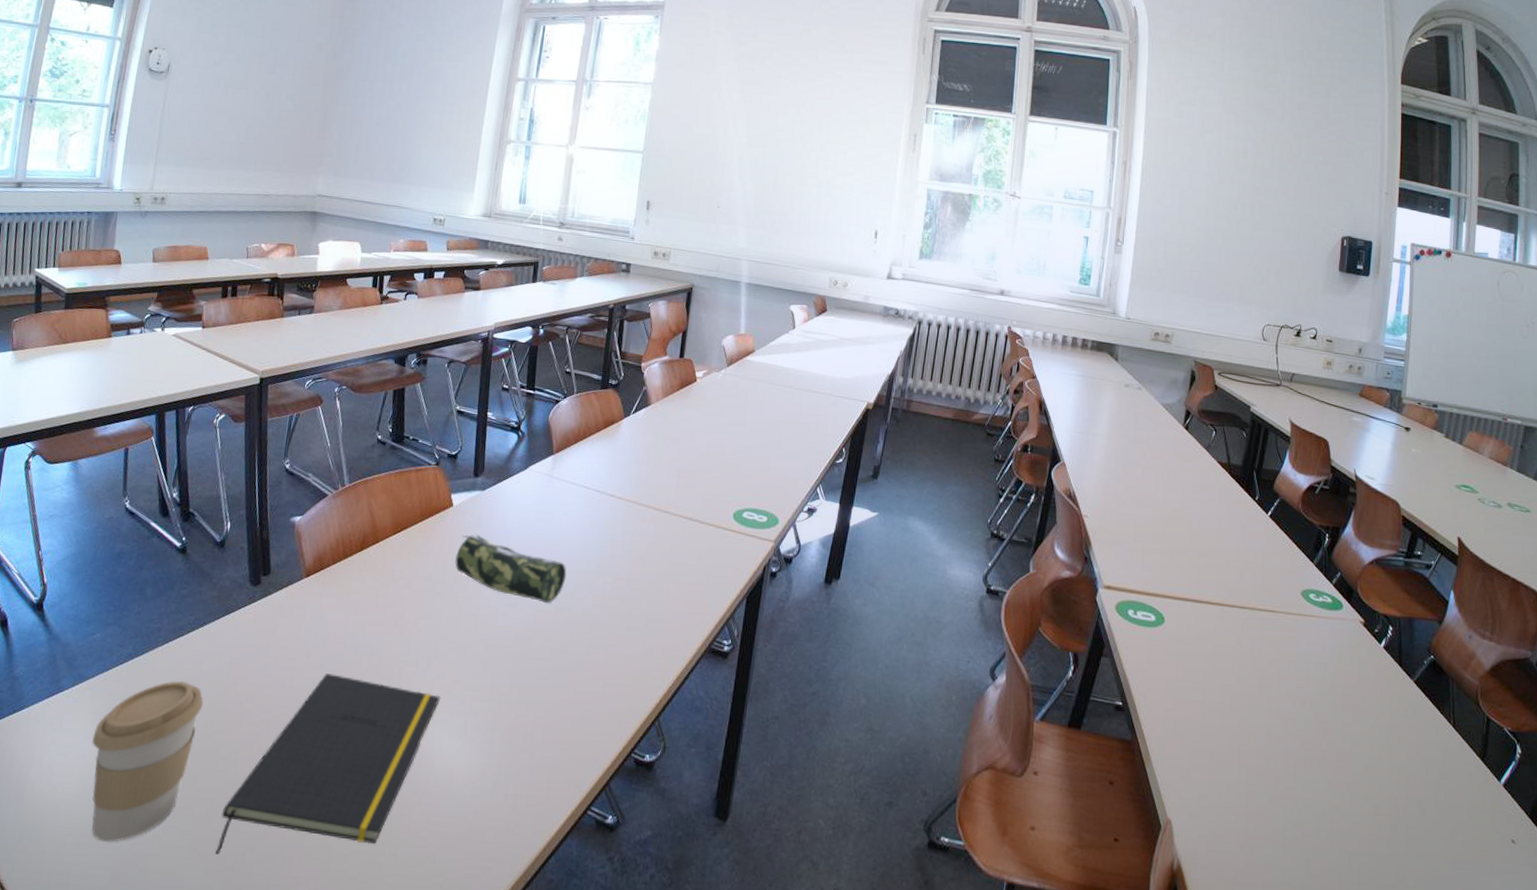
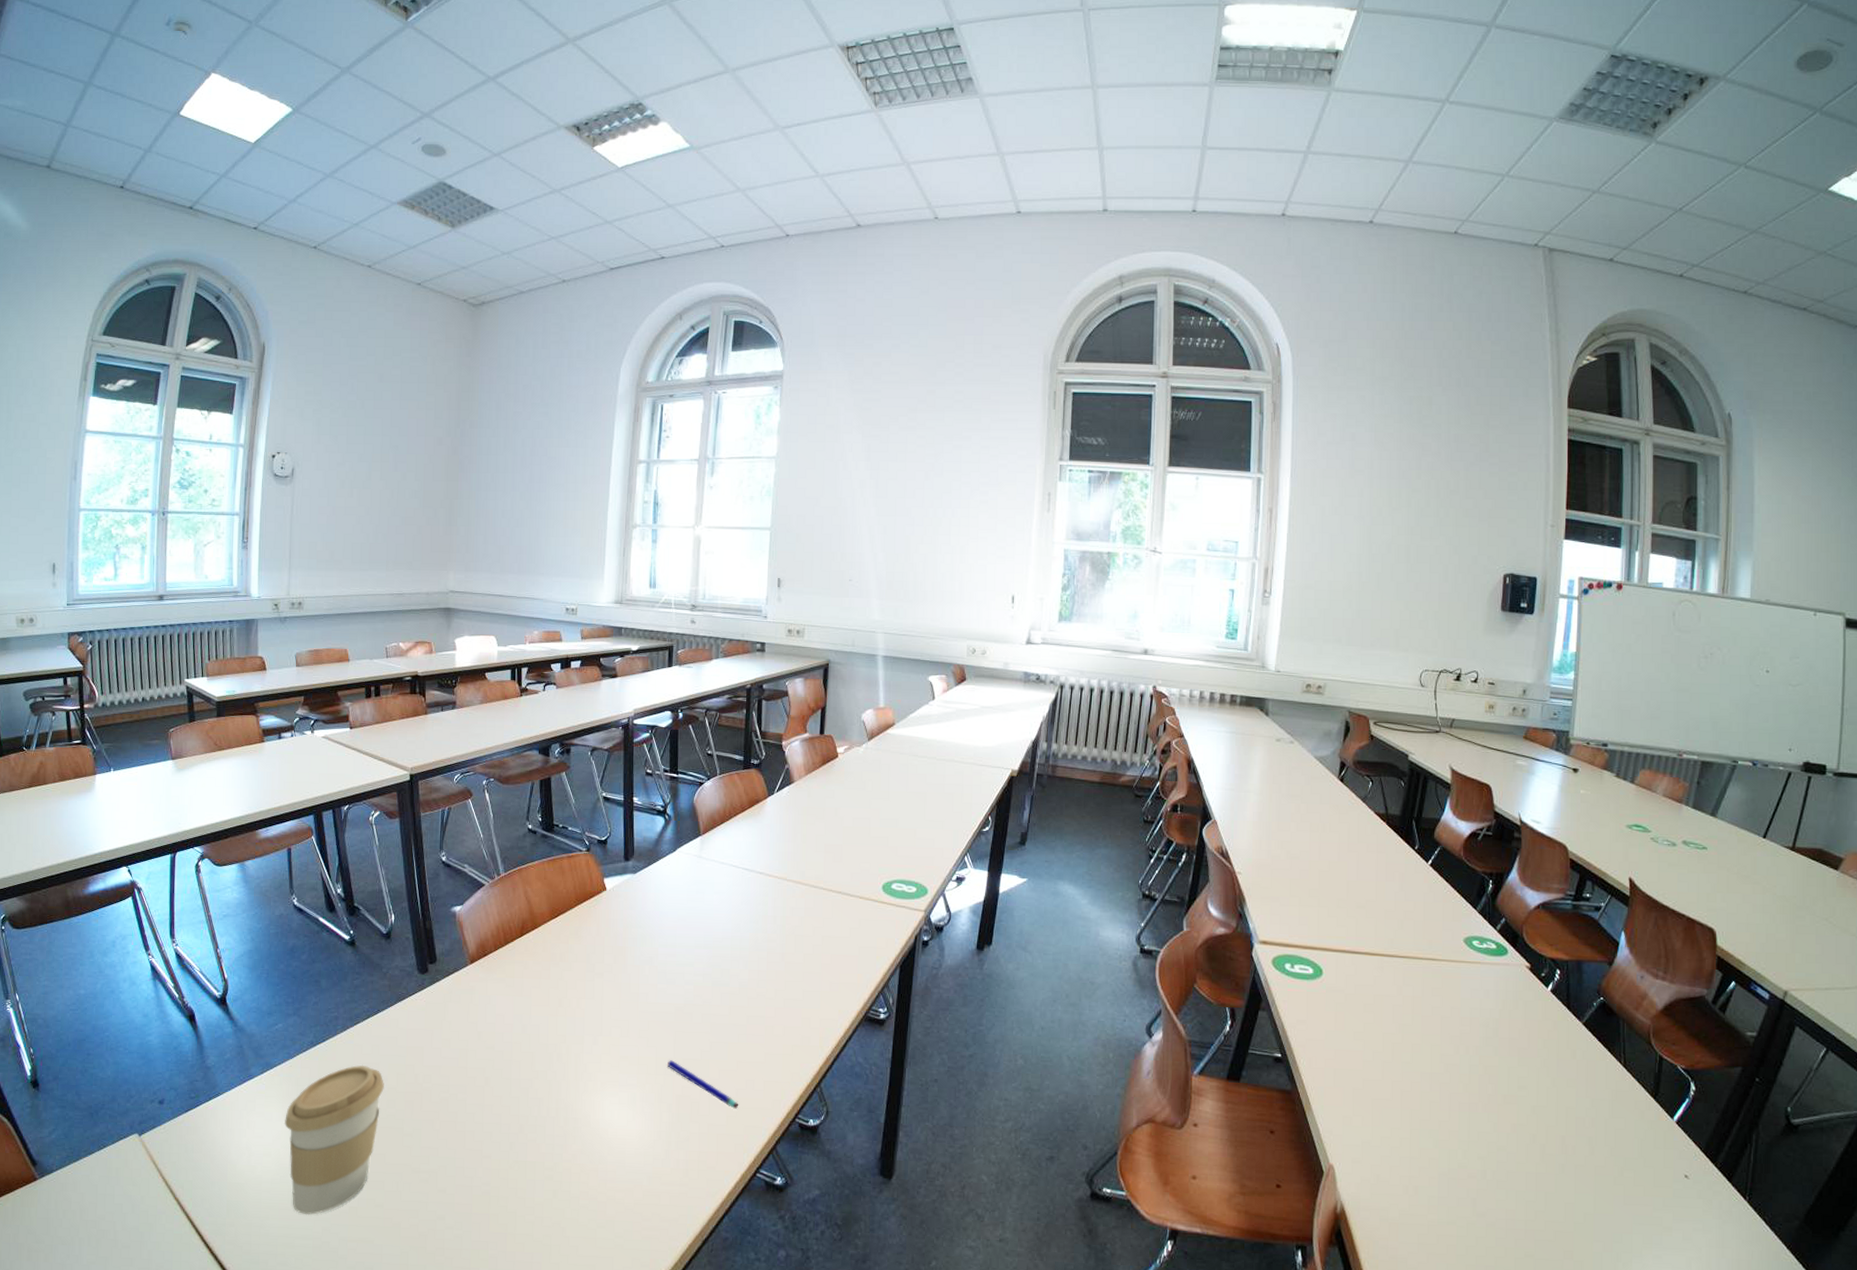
notepad: present [215,673,440,855] -> none [409,1054,608,1223]
pencil case: present [455,534,567,604] -> none [612,916,722,980]
pen: none [503,687,574,741] -> present [668,1060,739,1109]

